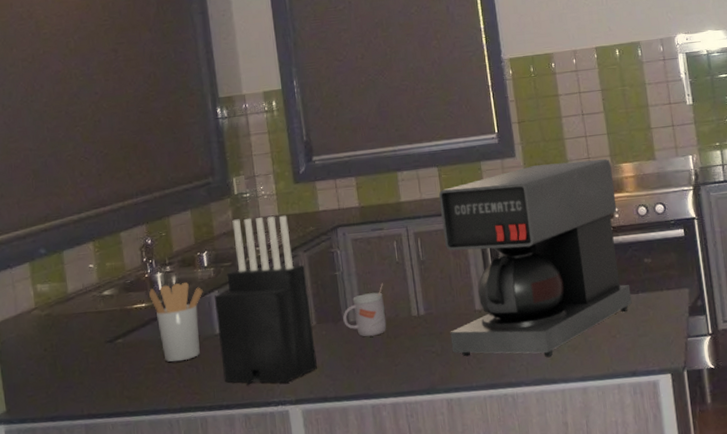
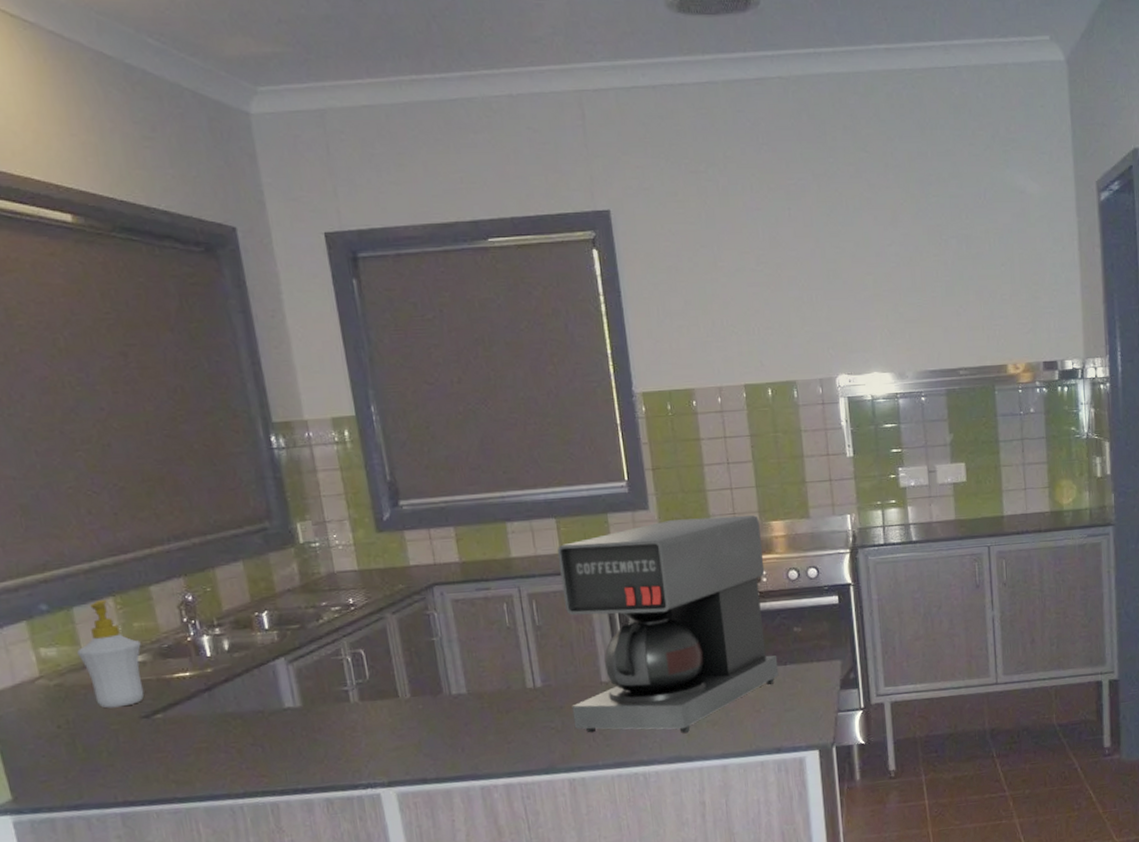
soap bottle: none [64,244,111,334] -> present [77,600,144,708]
utensil holder: present [149,282,203,362] -> none [194,647,266,741]
knife block: present [214,215,317,385] -> none [279,570,413,766]
mug: present [343,282,387,337] -> none [443,650,497,712]

